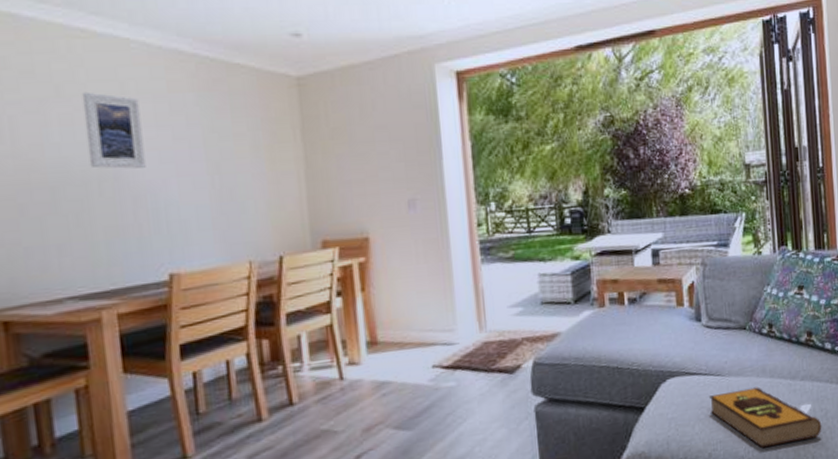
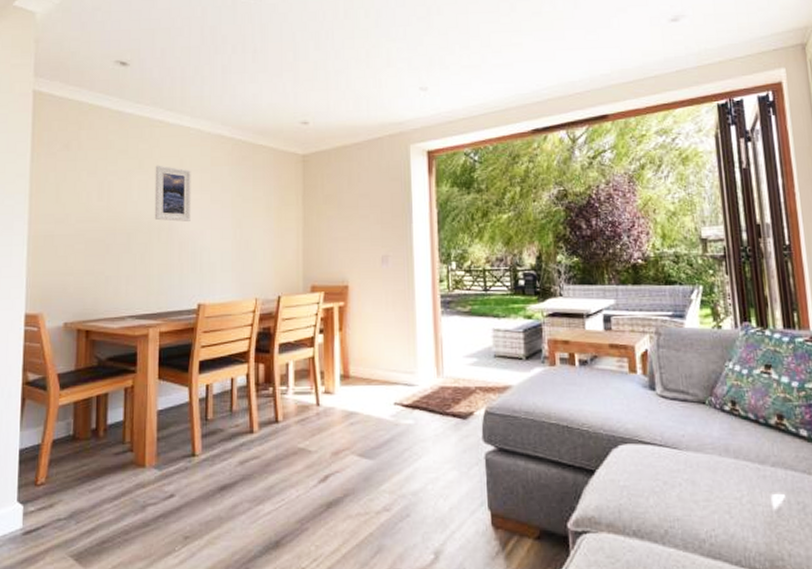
hardback book: present [708,387,822,449] -> none [664,466,800,535]

